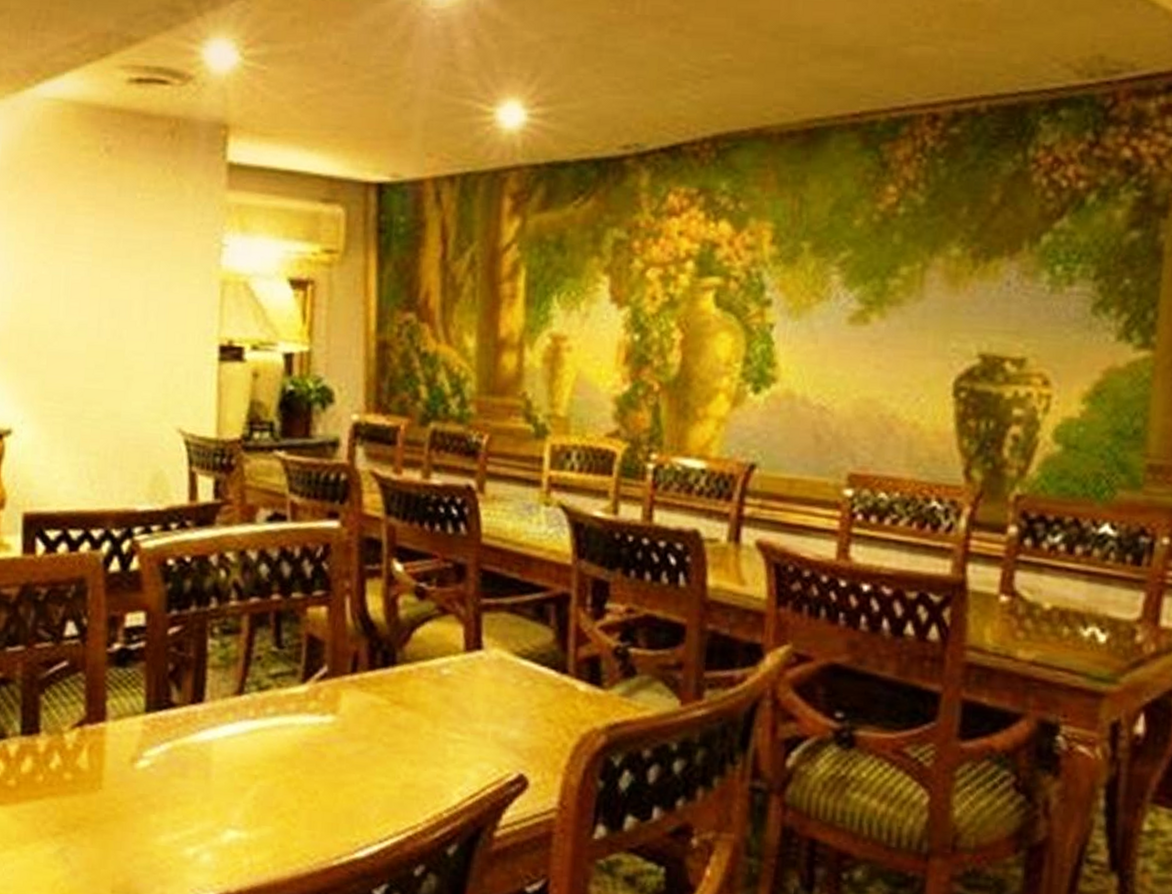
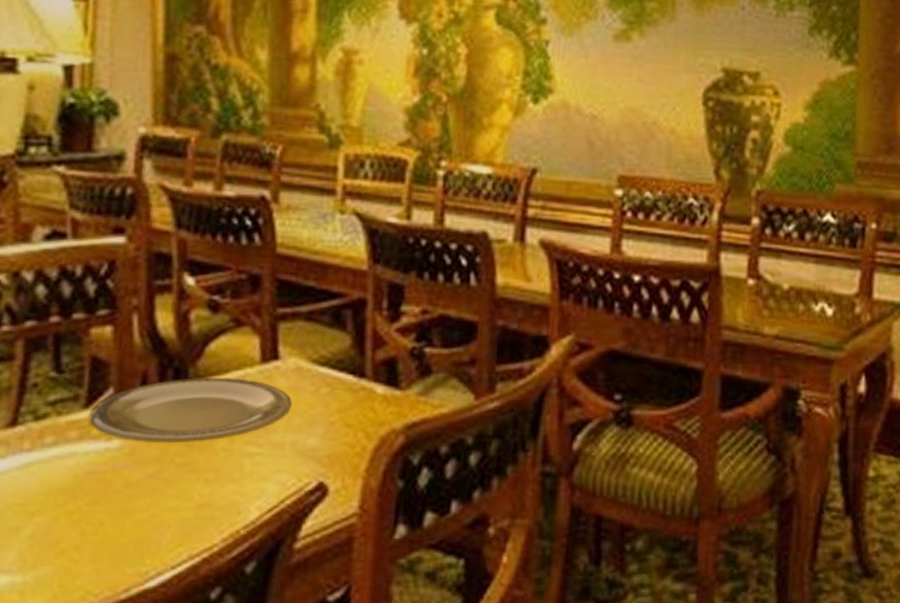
plate: none [306,662,494,724] -> present [89,378,292,444]

